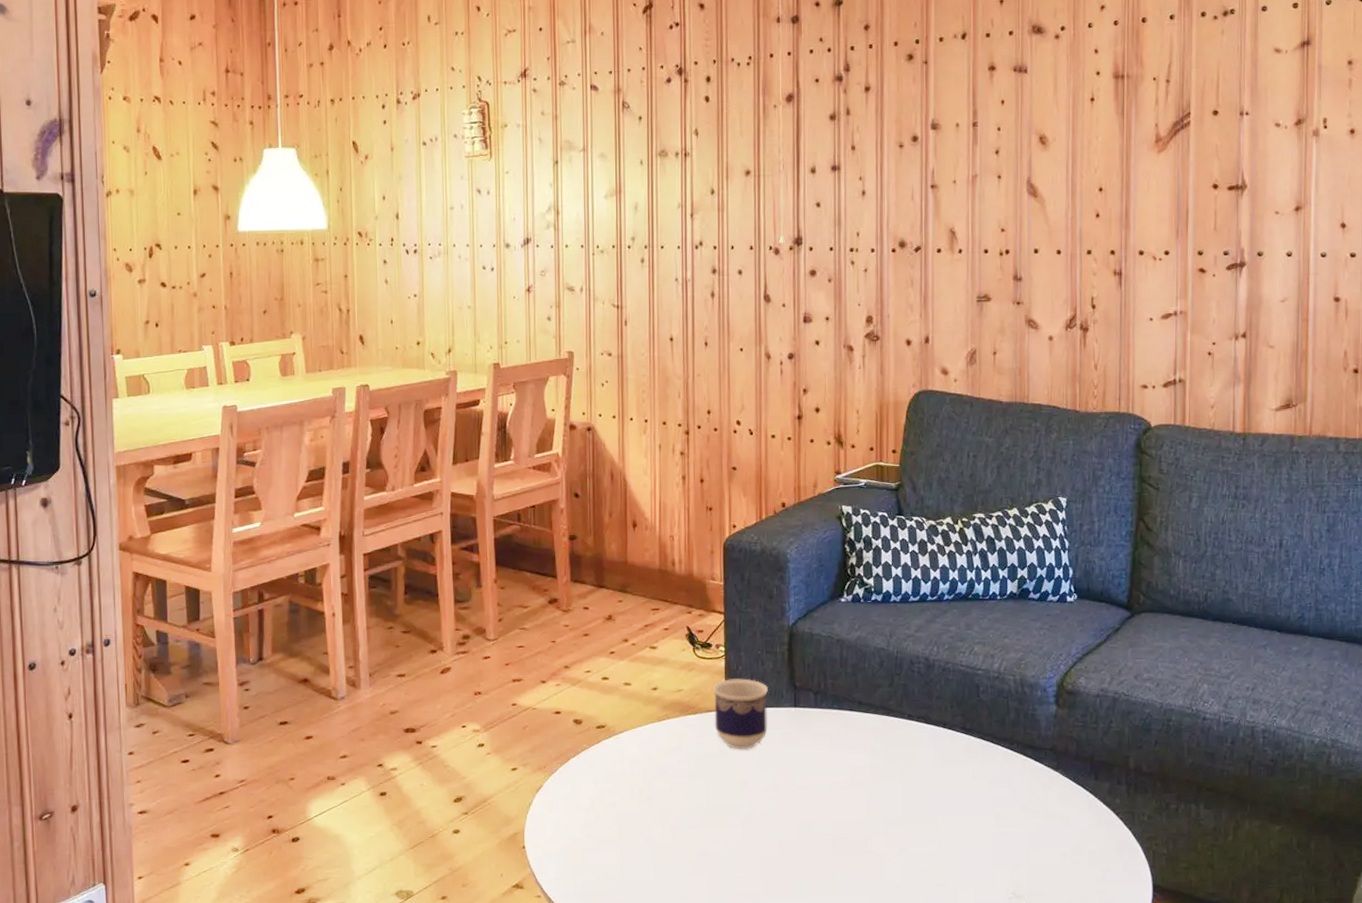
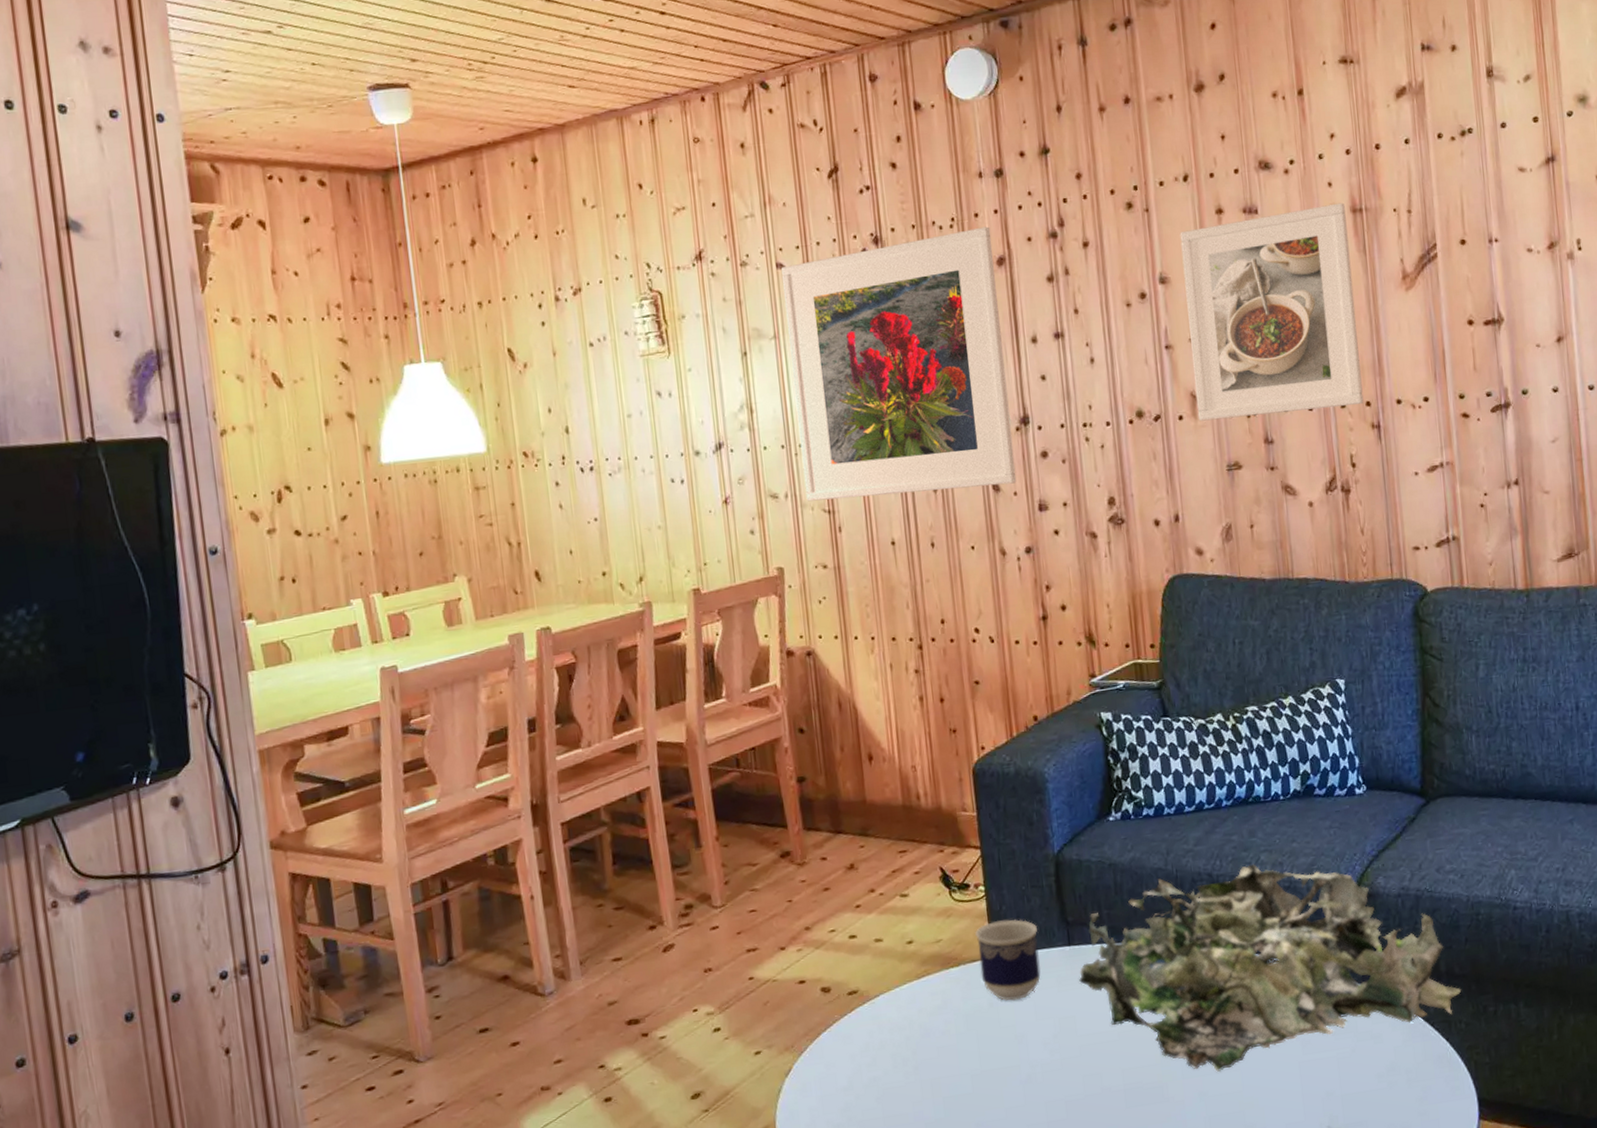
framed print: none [594,66,786,297] -> present [781,226,1017,502]
plant: none [801,653,1147,833] -> present [1079,864,1462,1072]
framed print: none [954,68,1109,255] -> present [1180,202,1364,422]

